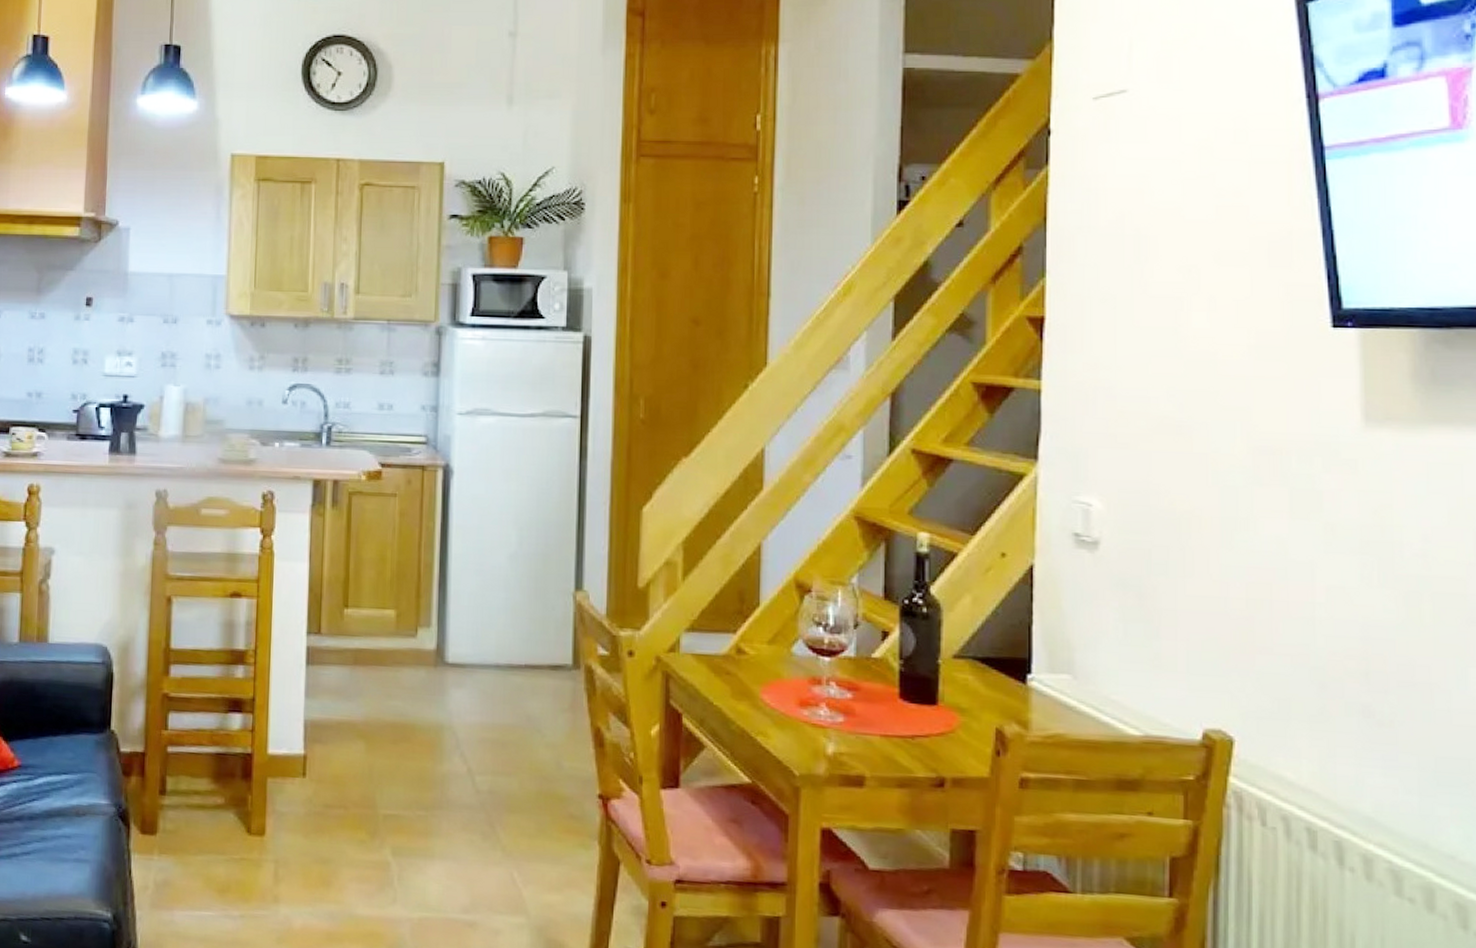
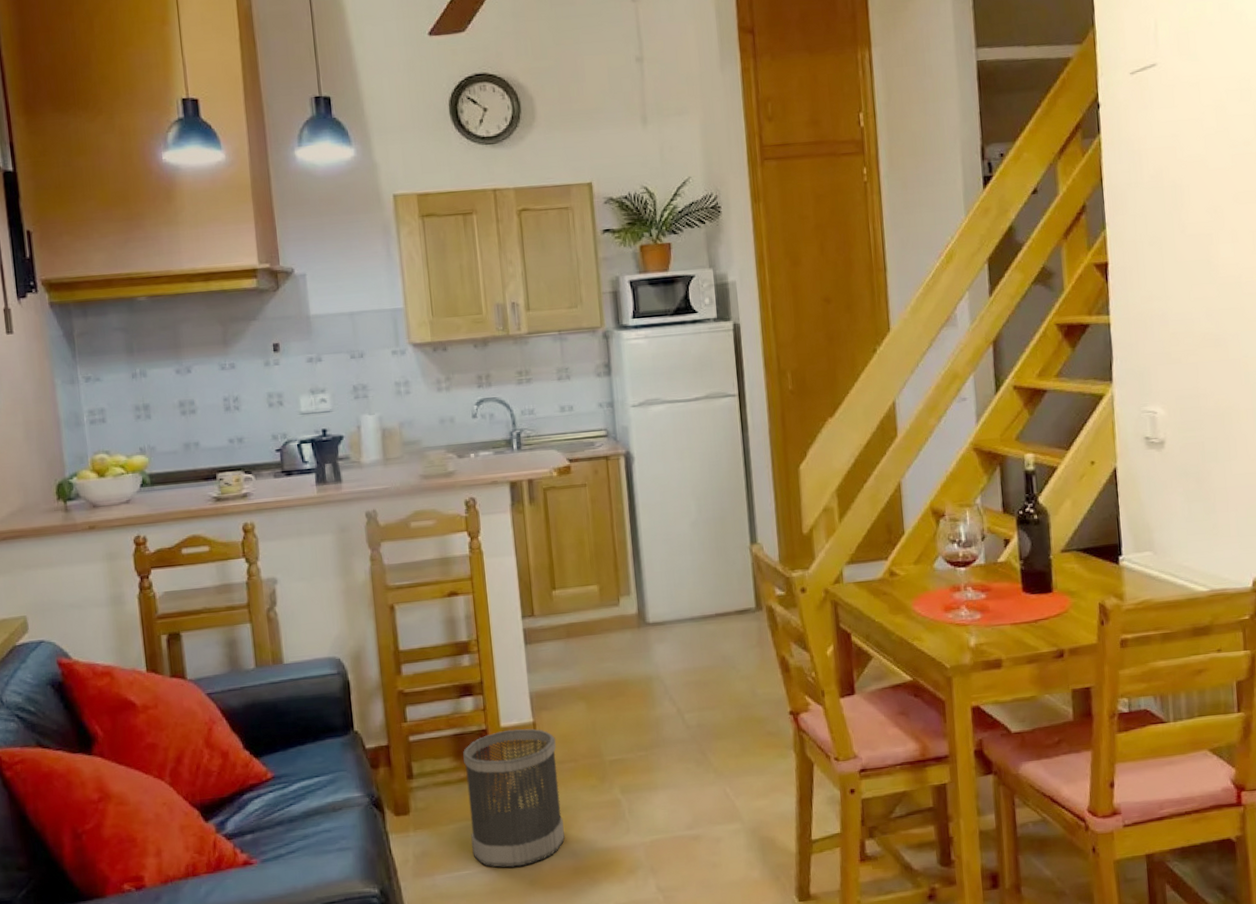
wastebasket: none [218,758,327,919] -> present [463,728,565,868]

